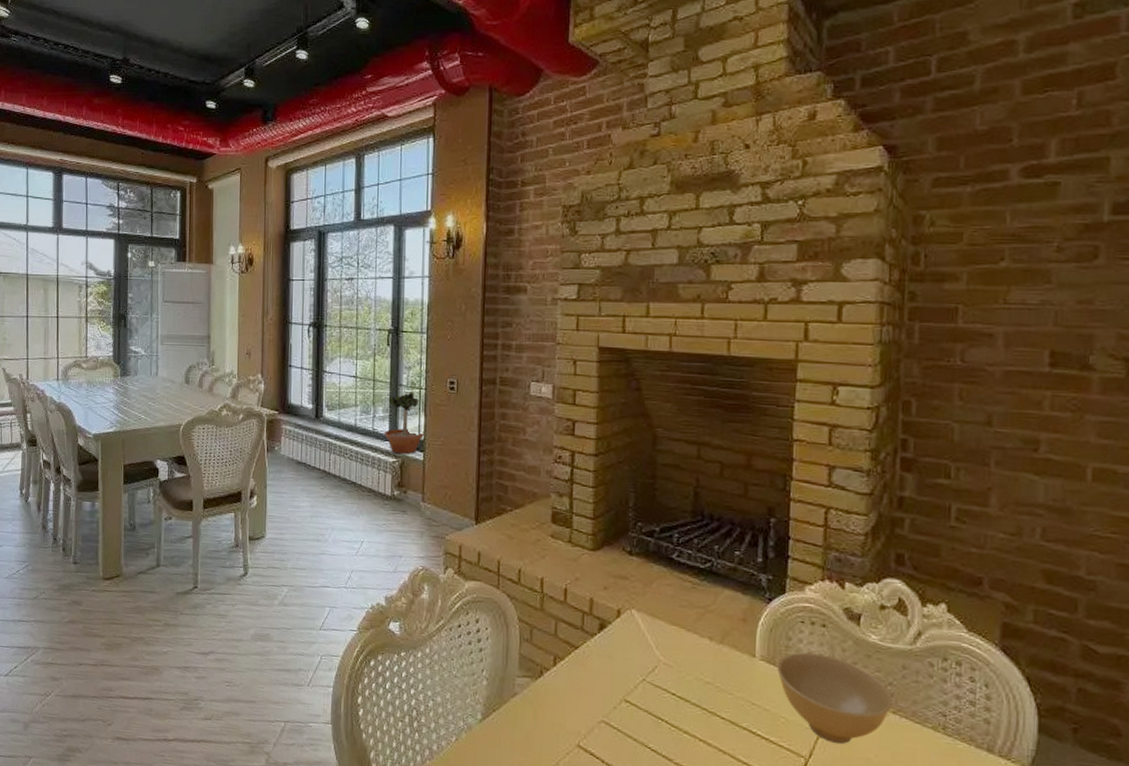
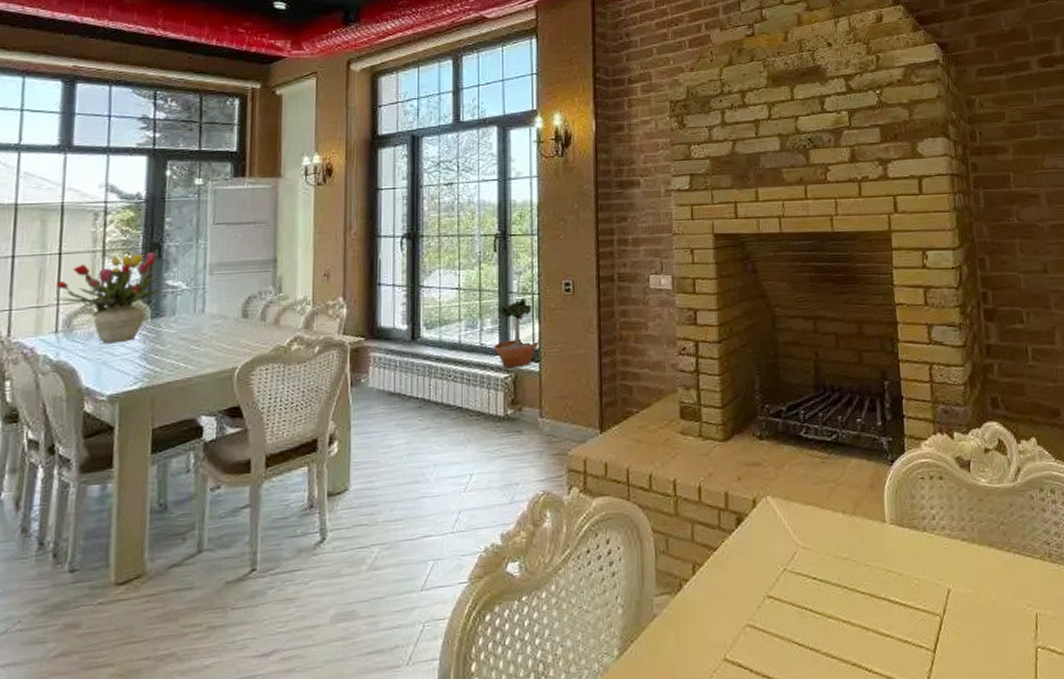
flower arrangement: none [55,321,126,394] -> present [54,251,160,344]
bowl: present [777,652,893,744] -> none [905,506,1007,594]

